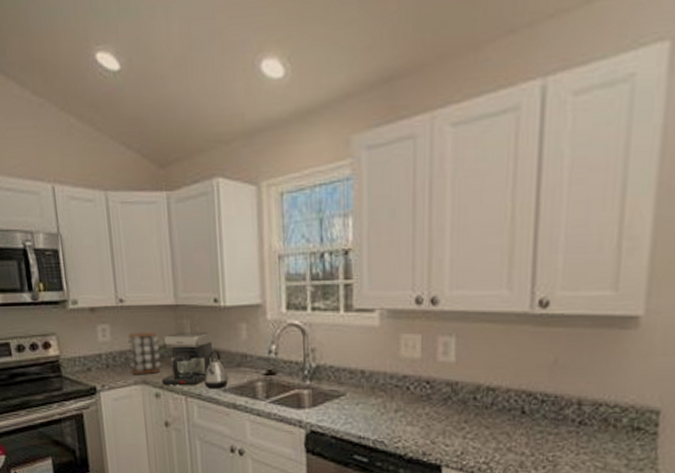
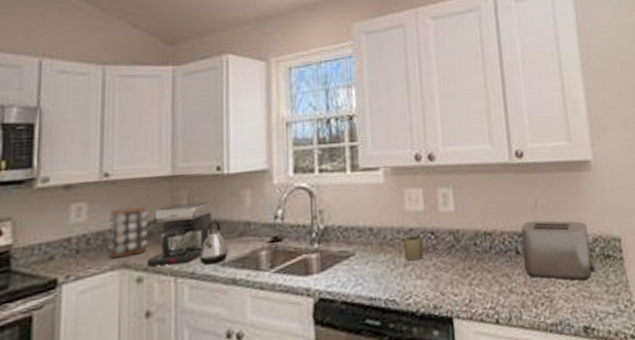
mug: none [395,383,424,407] -> present [403,235,430,261]
toaster: none [528,380,621,451] -> present [521,220,596,281]

